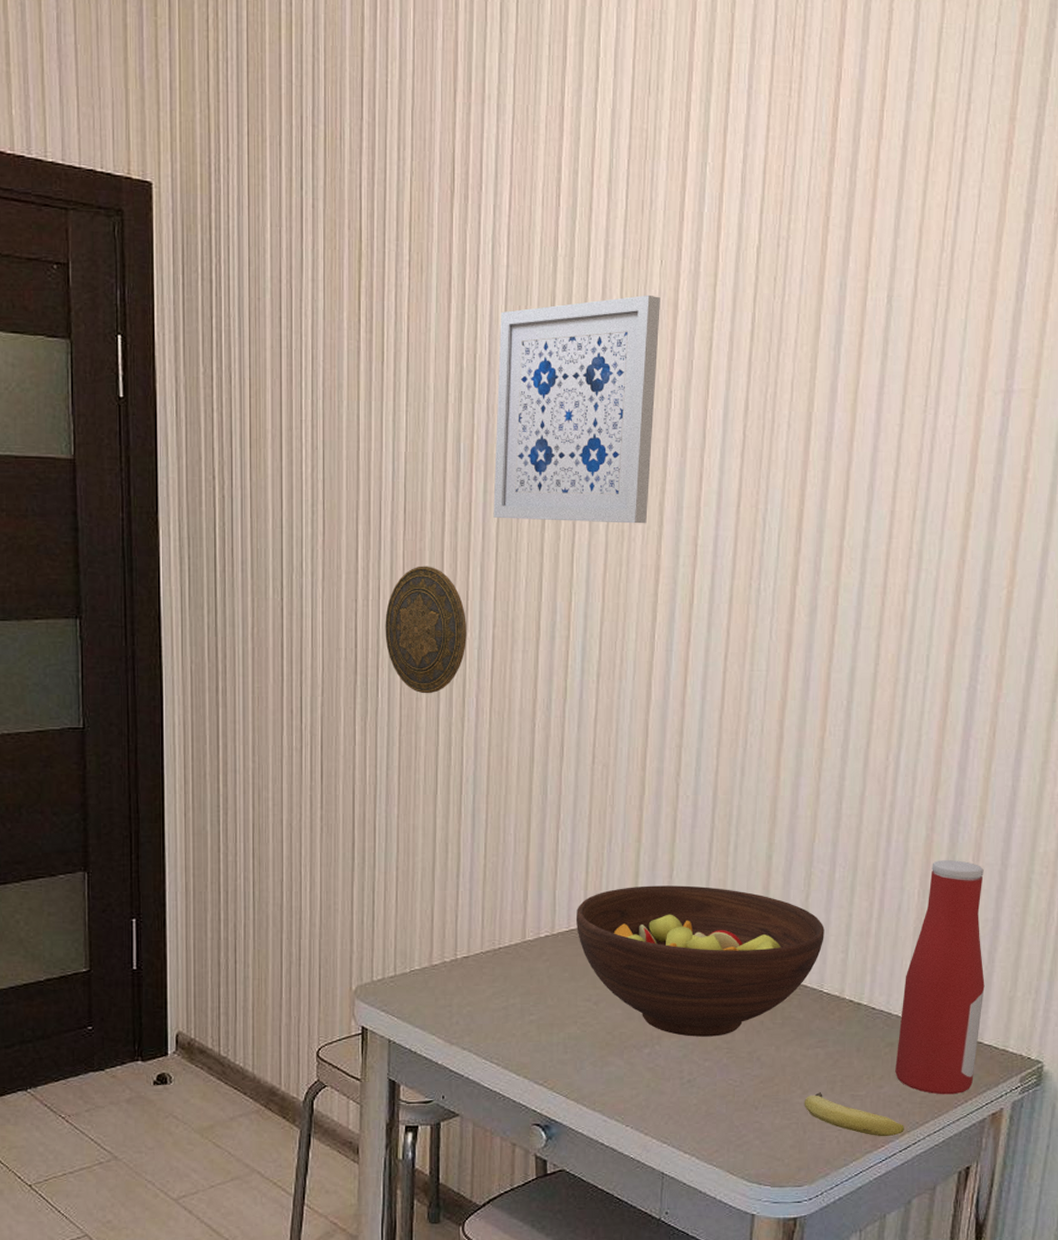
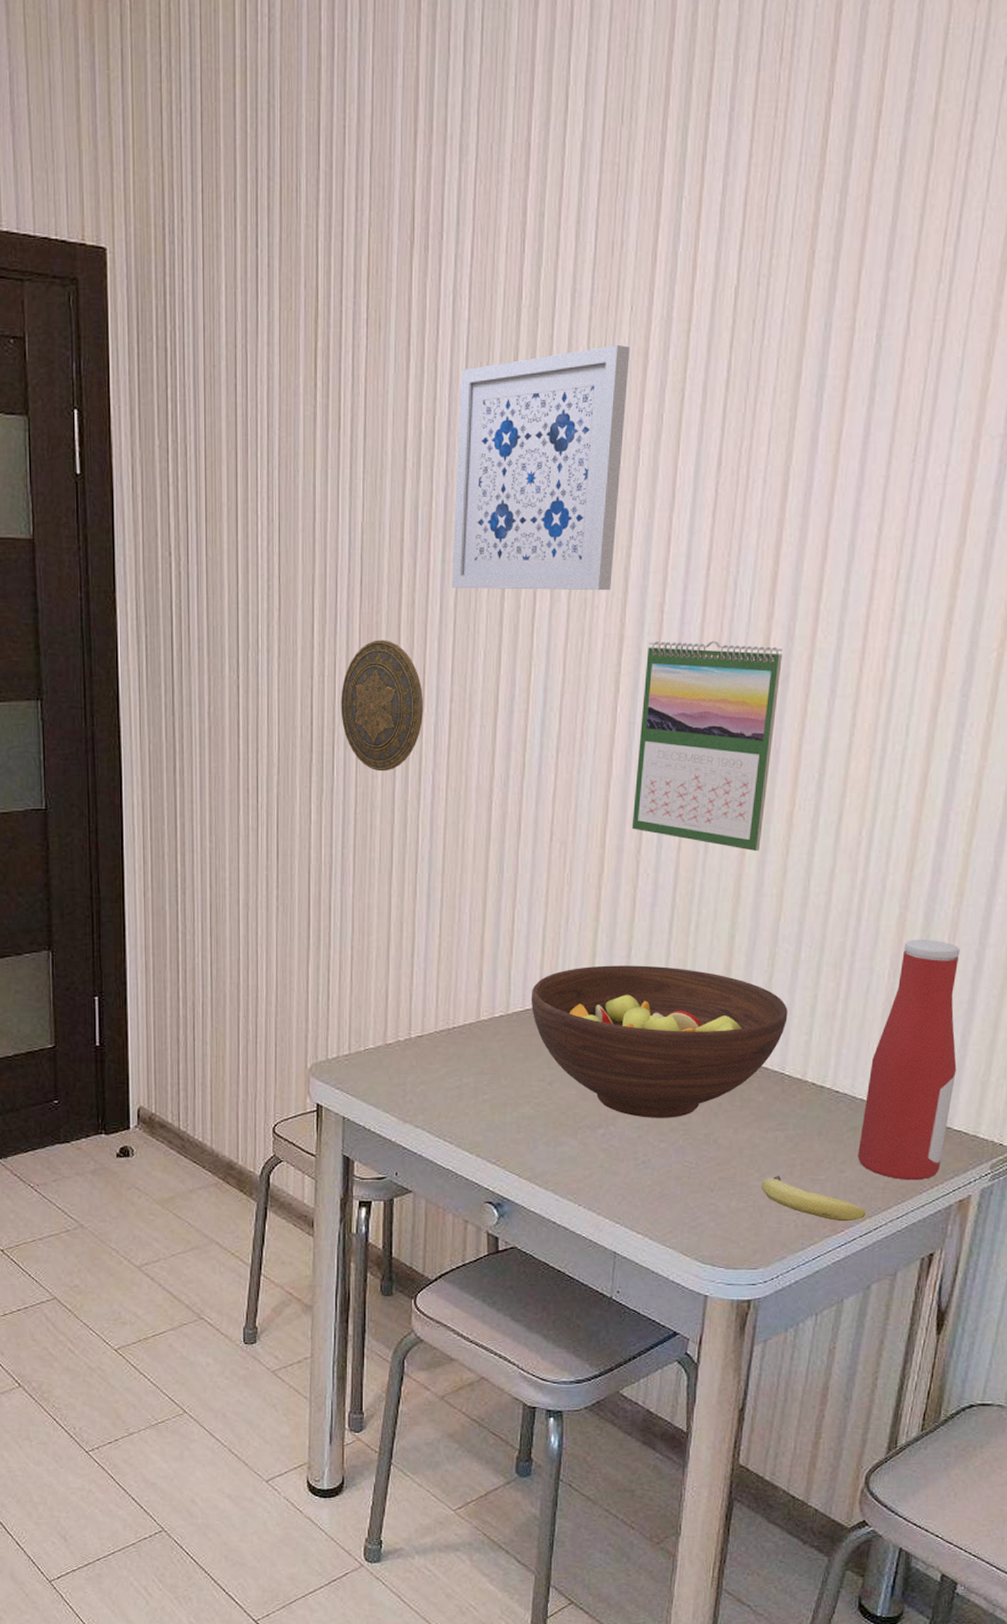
calendar: none [671,573,810,774] -> present [631,640,782,851]

